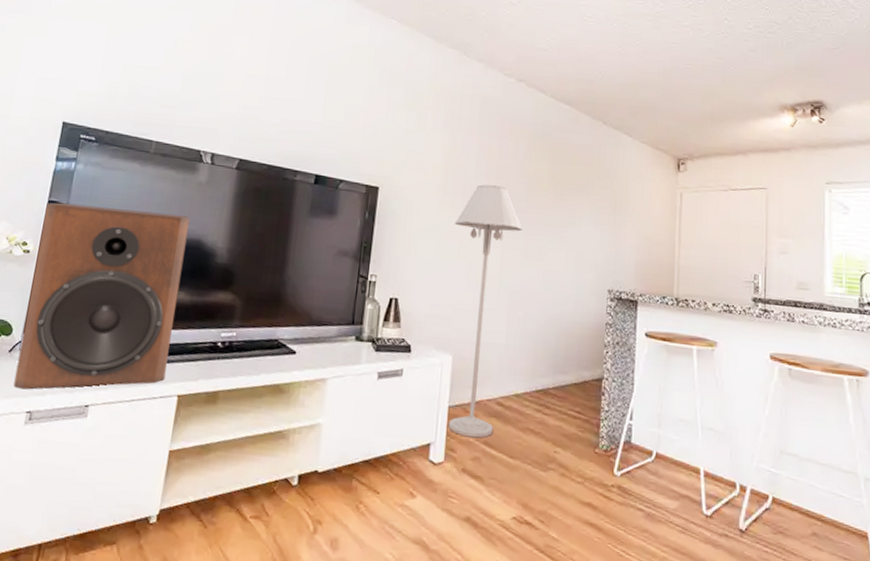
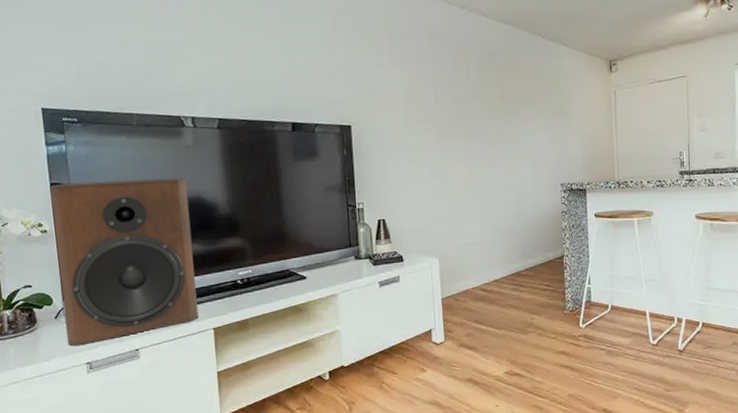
floor lamp: present [448,184,523,438] -> none [423,108,483,320]

